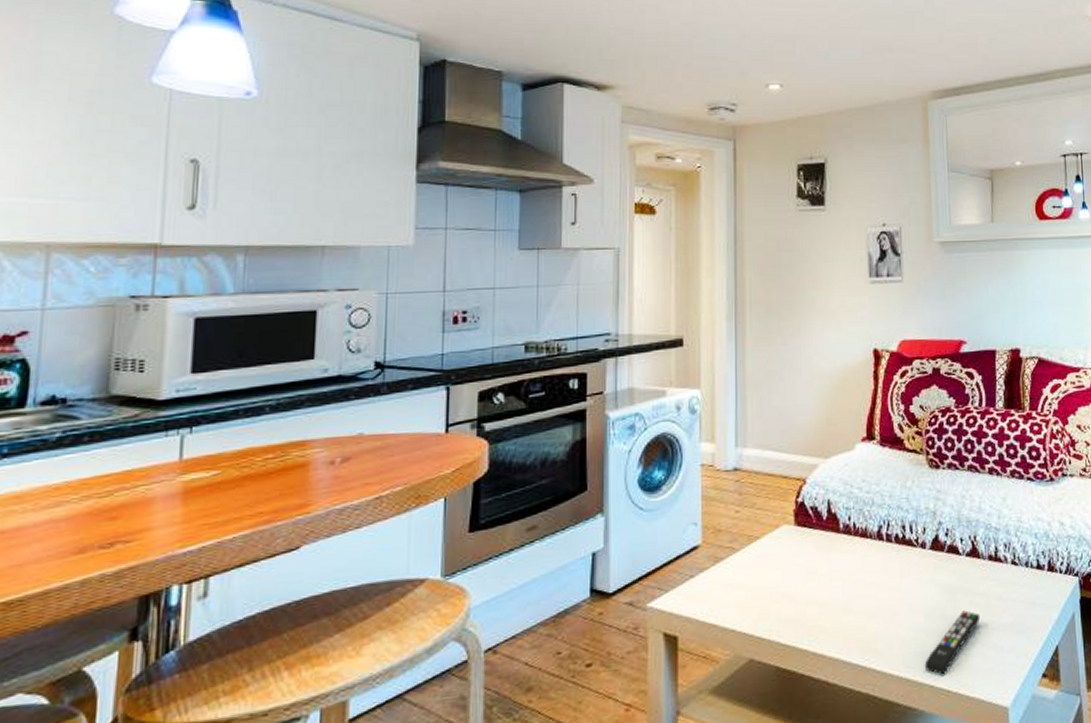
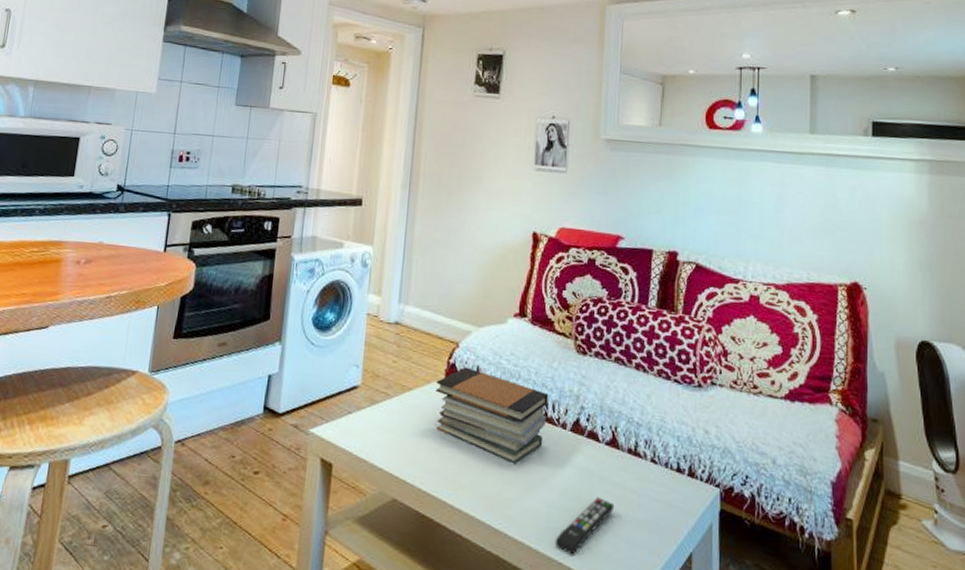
book stack: none [785,503,905,595] -> present [436,367,549,464]

